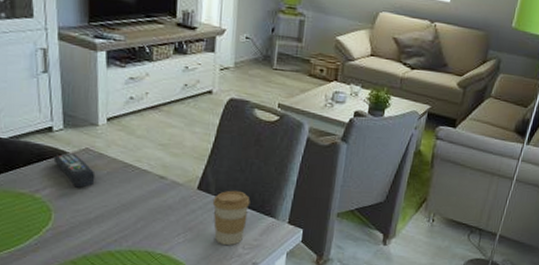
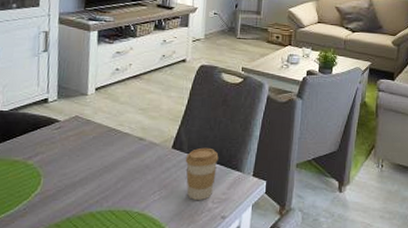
remote control: present [53,153,96,188] -> none [46,121,83,153]

